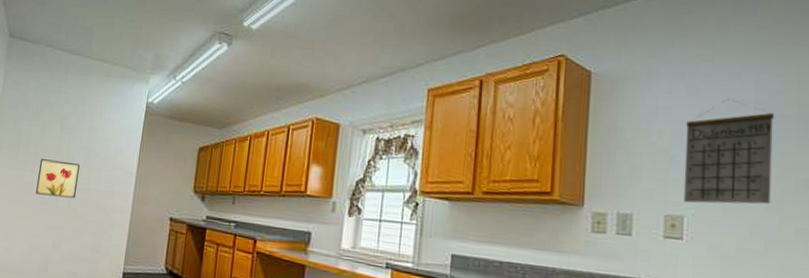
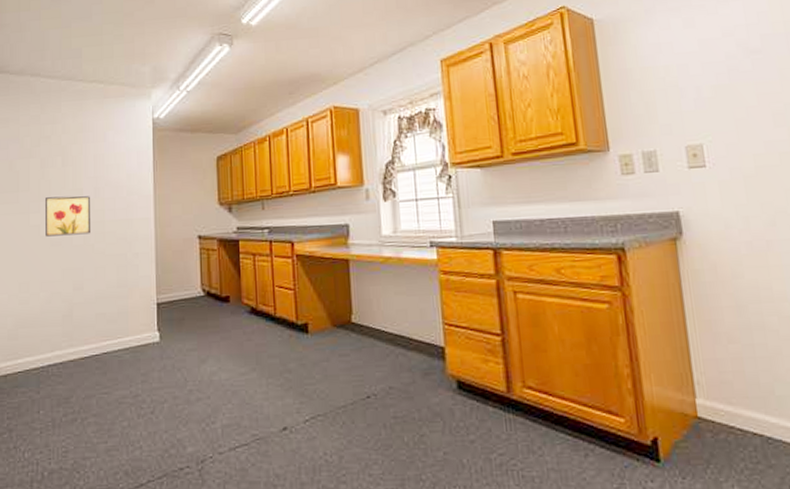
calendar: present [683,99,775,205] -> none [688,26,778,132]

